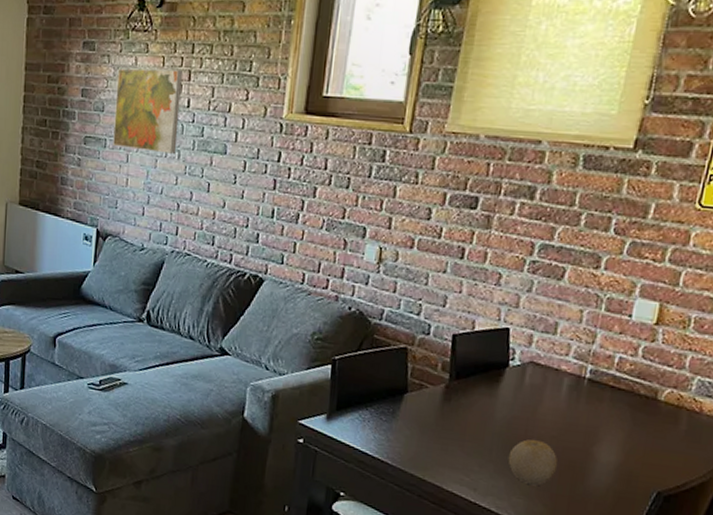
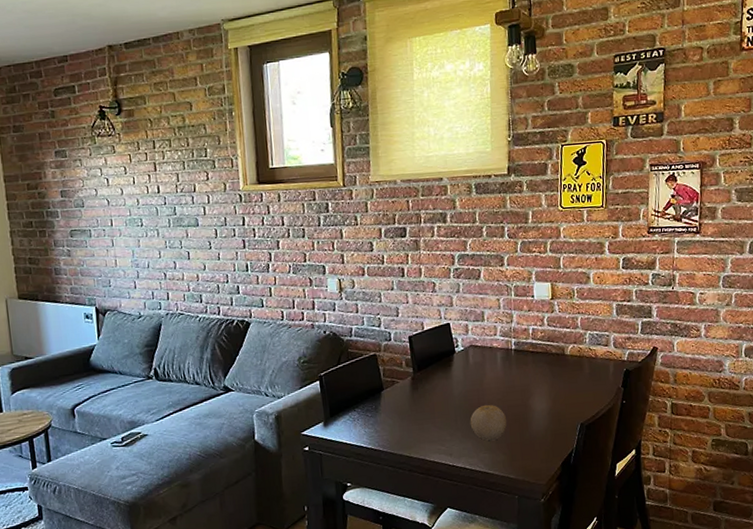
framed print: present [113,68,182,154] -> none [90,164,155,235]

